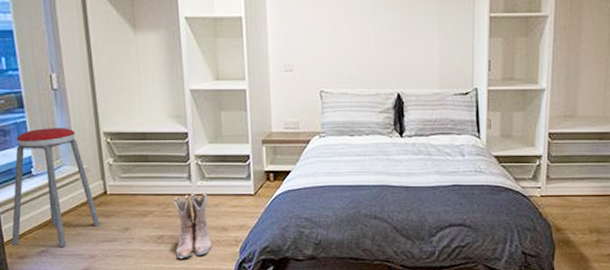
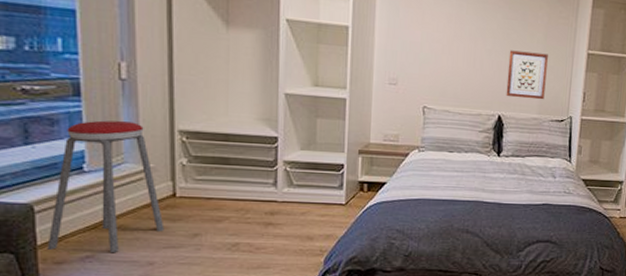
boots: present [174,193,212,258] -> none [252,200,294,267]
wall art: none [403,22,446,73] -> present [506,50,548,100]

